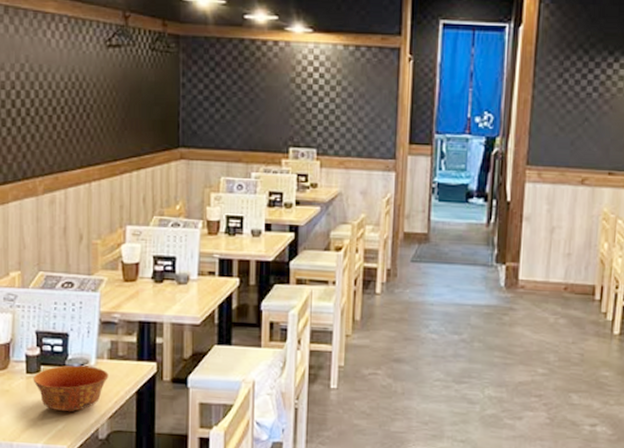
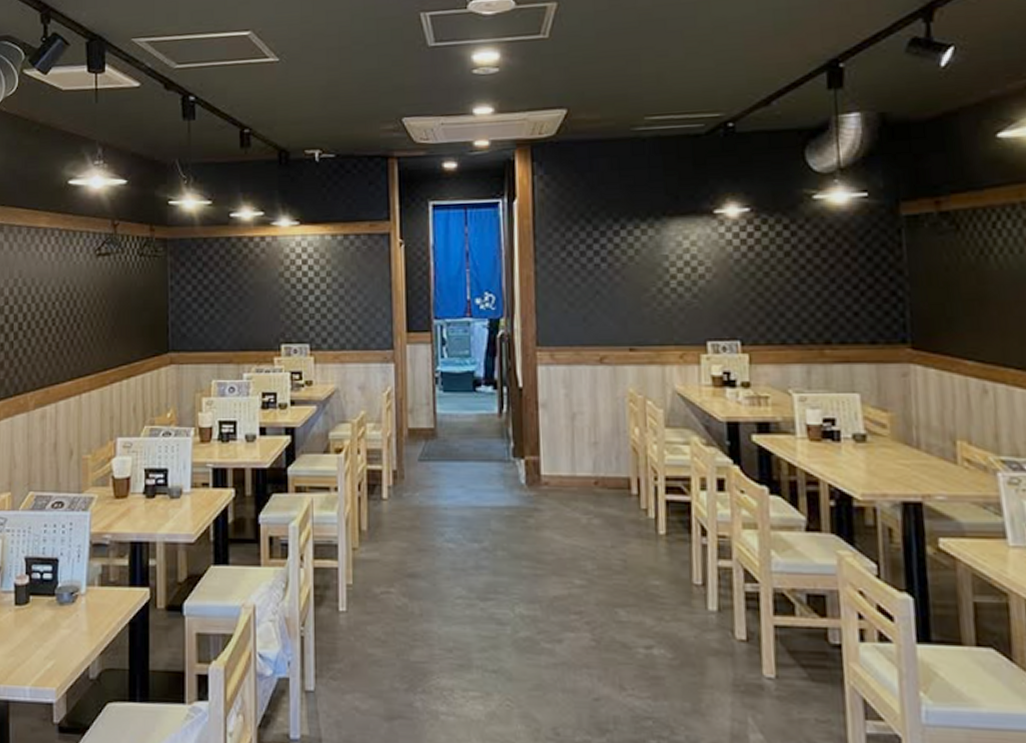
bowl: present [33,365,109,412] -> none [21,594,100,648]

